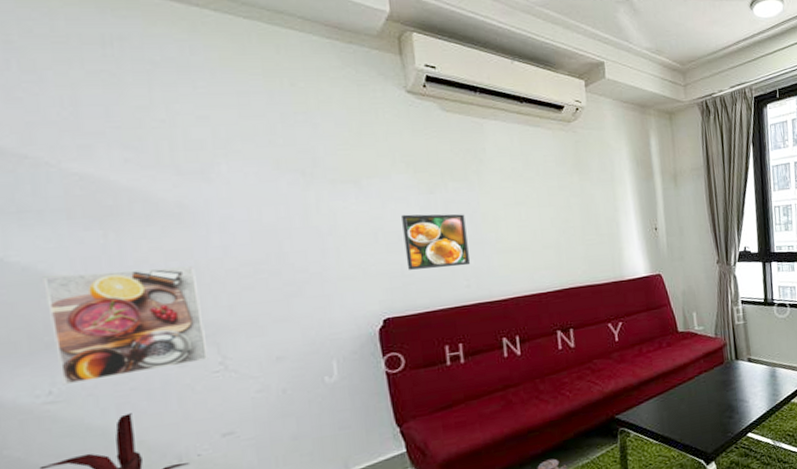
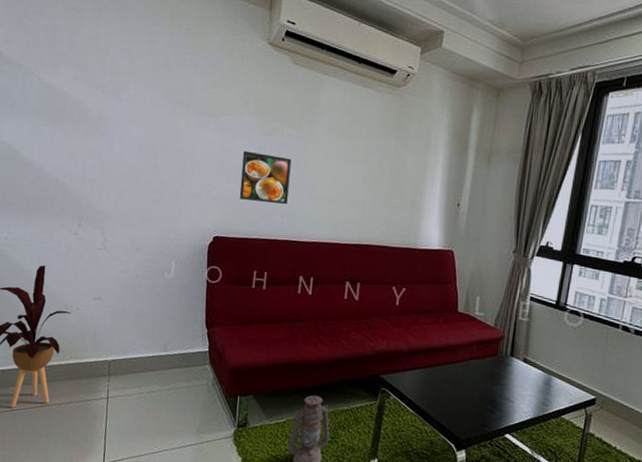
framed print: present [43,266,209,386] -> none [14,154,100,239]

